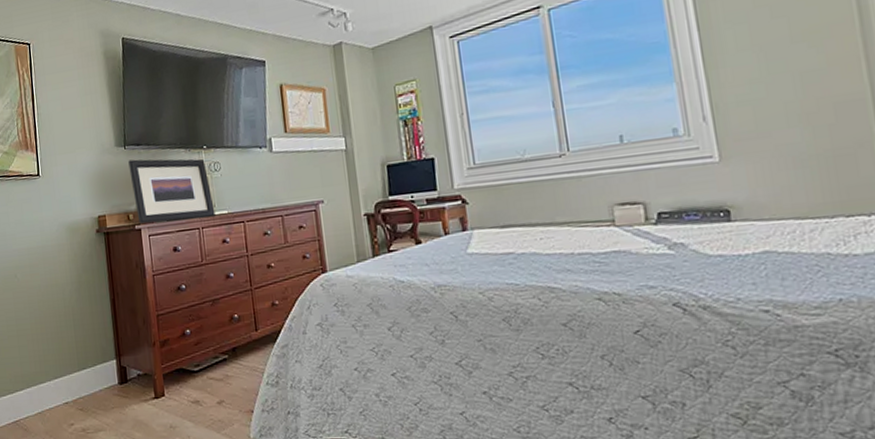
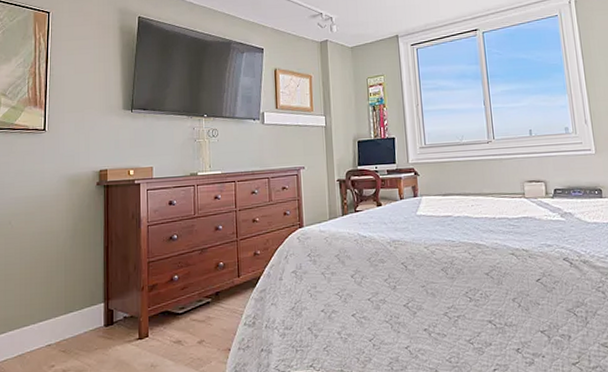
picture frame: present [128,159,216,224] -> none [134,122,210,180]

